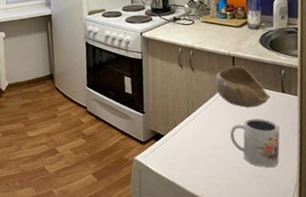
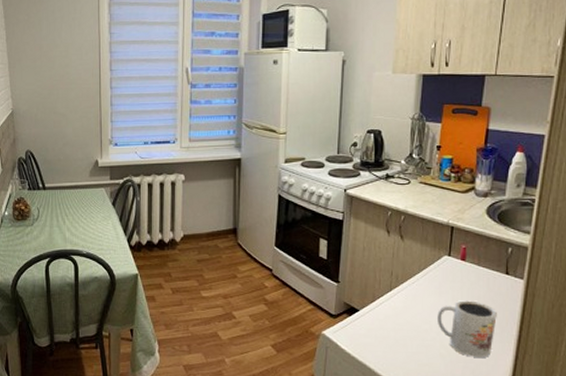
bowl: present [214,65,271,108] -> none [426,237,491,288]

